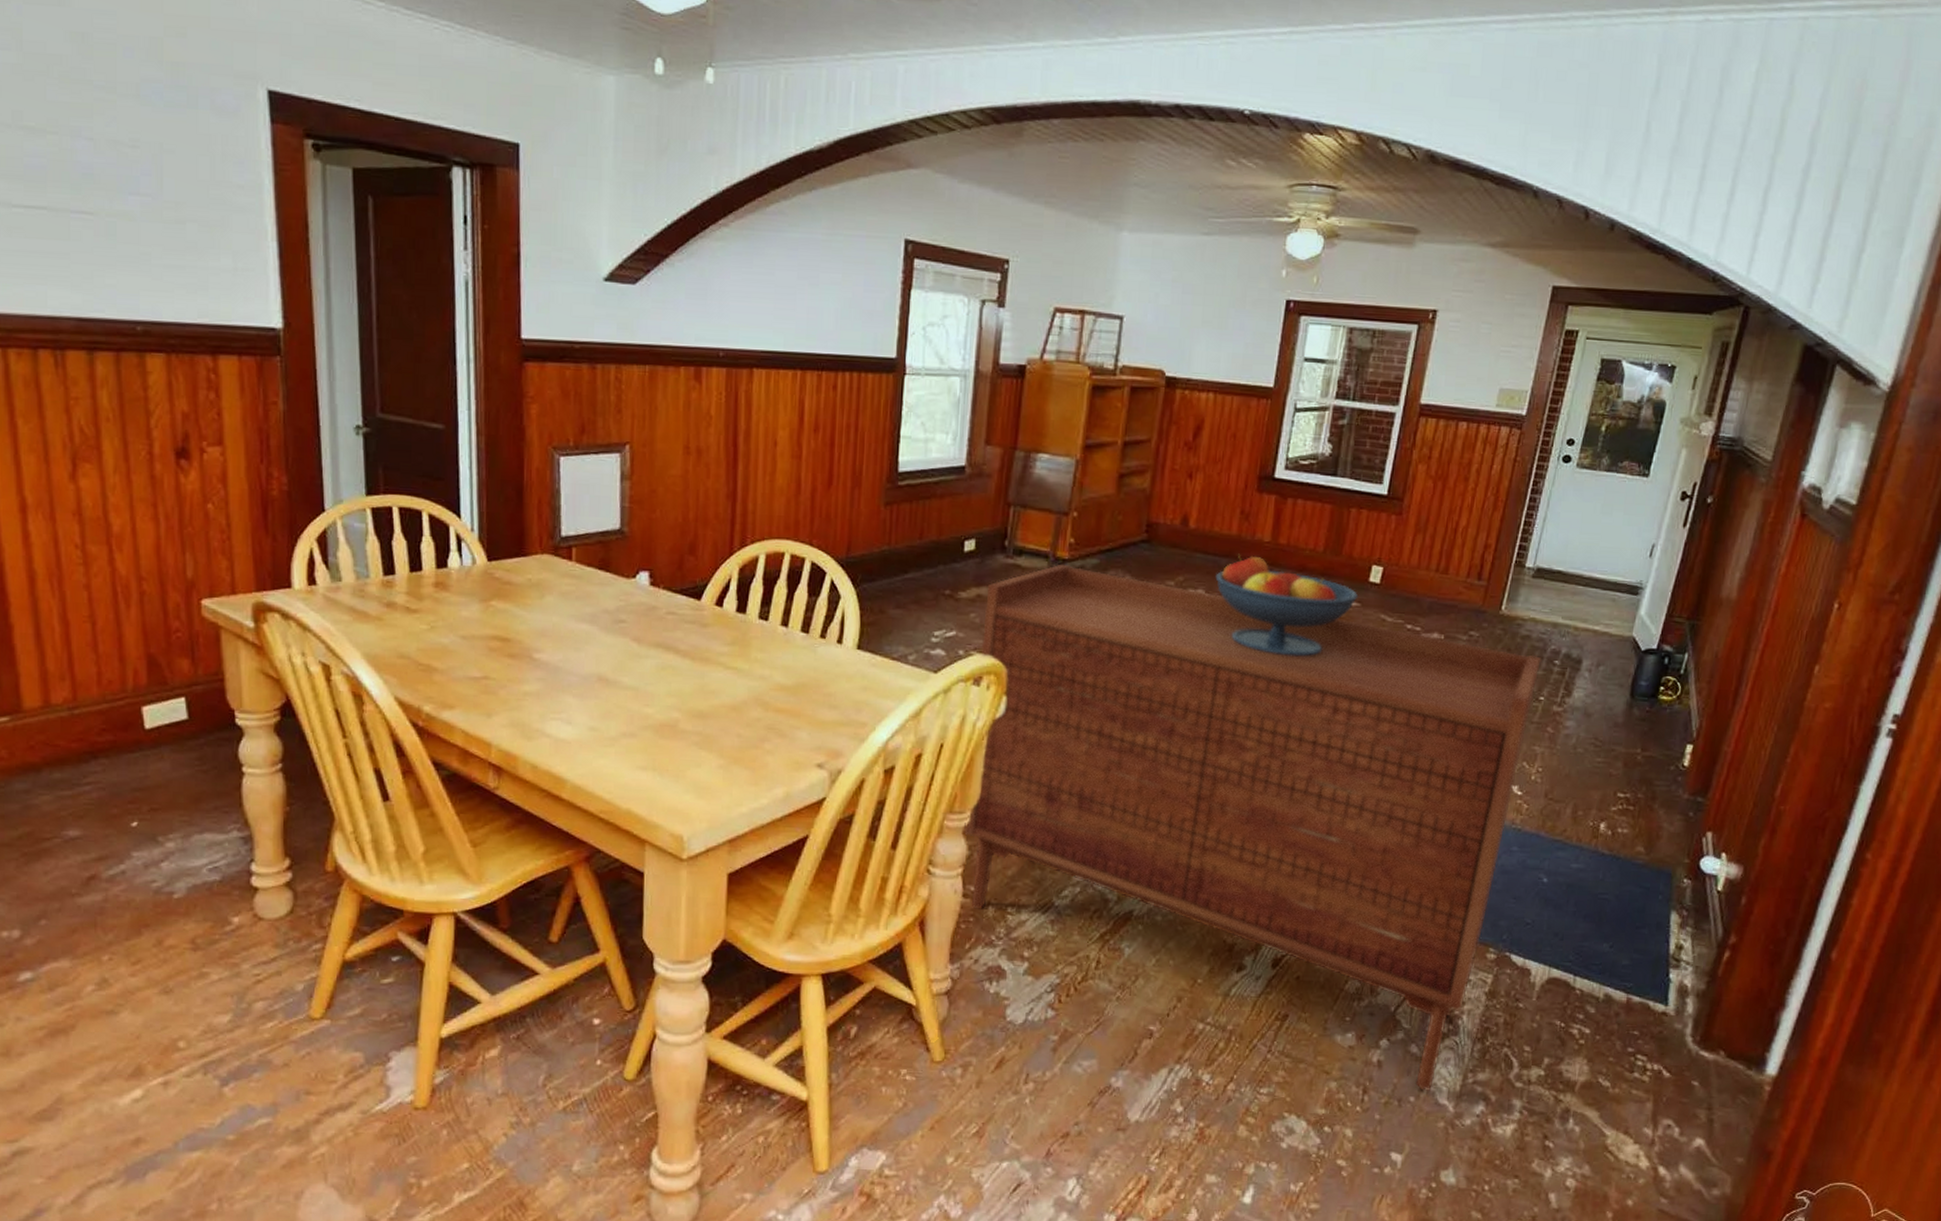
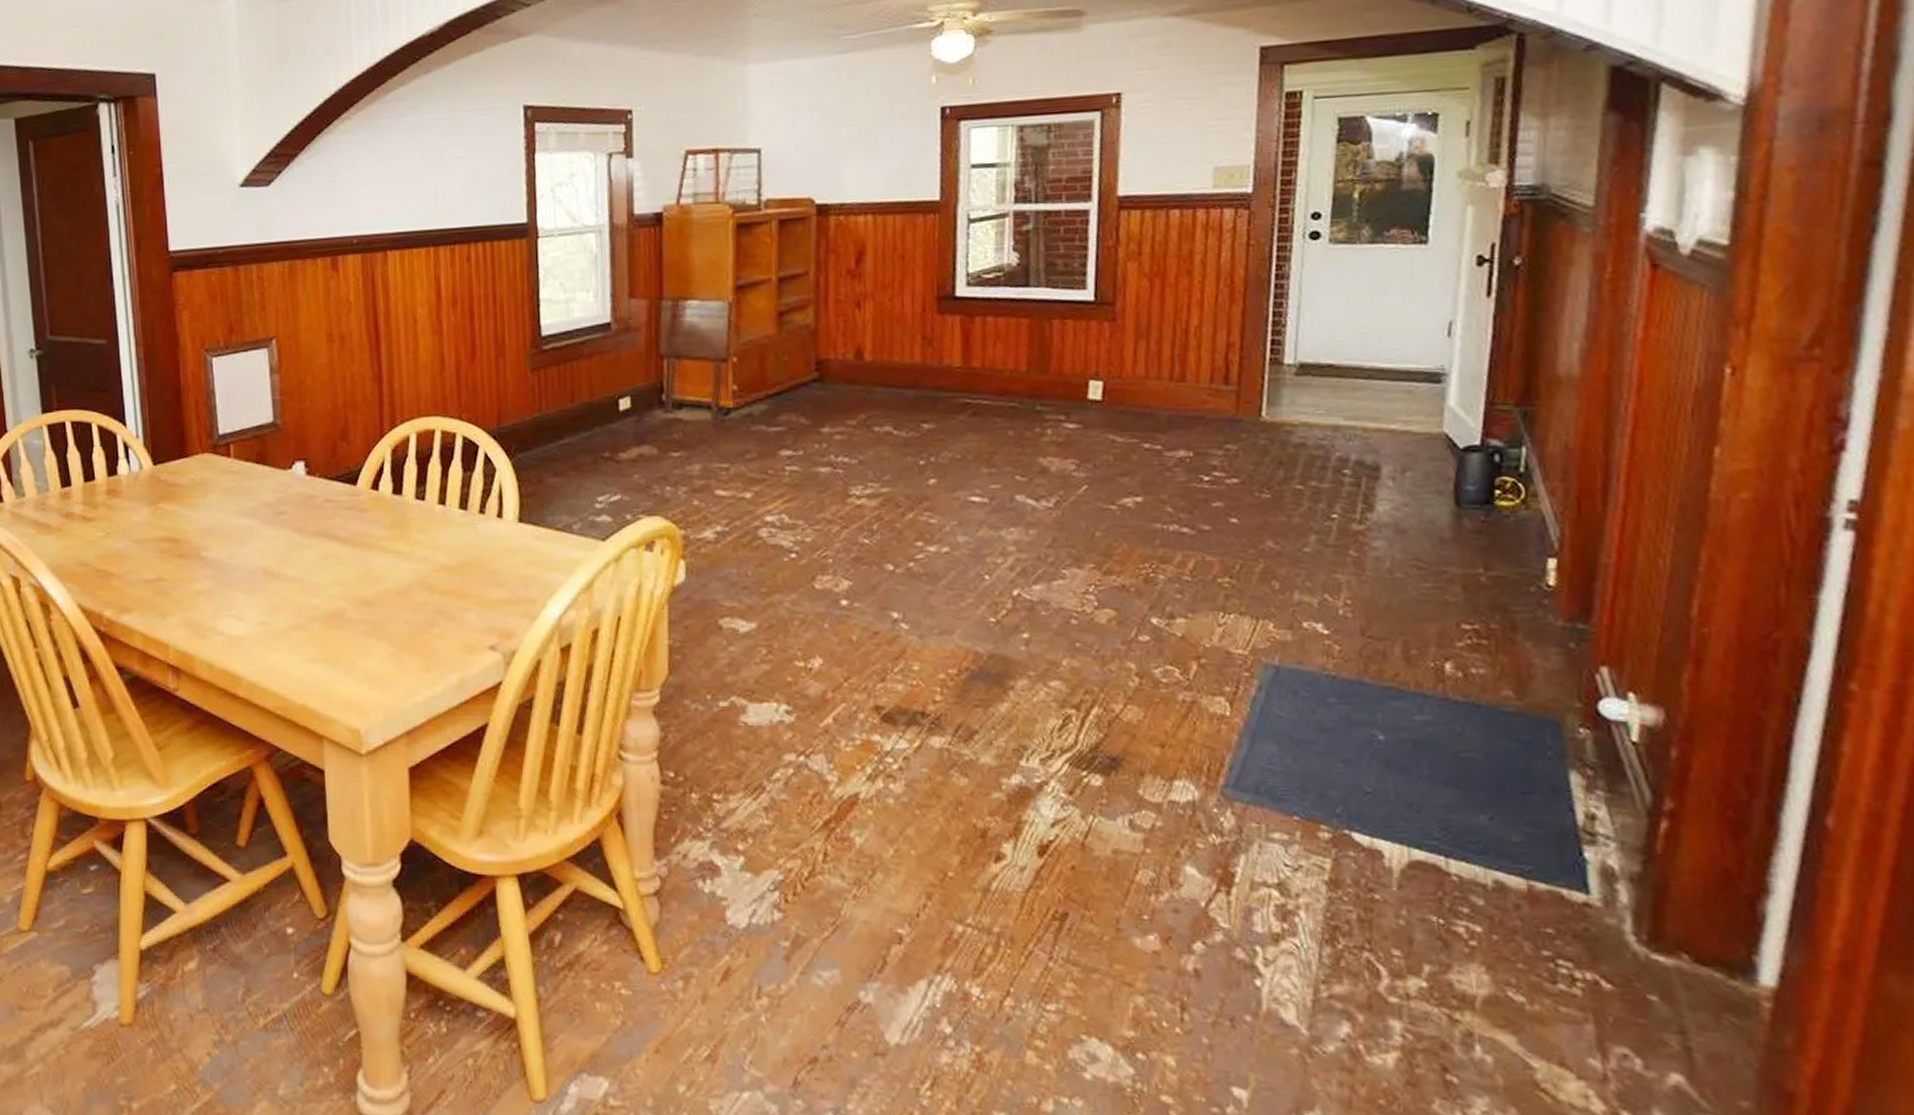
sideboard: present [963,563,1542,1091] -> none [649,413,1327,1008]
fruit bowl: present [1215,553,1359,657] -> none [903,383,1078,492]

